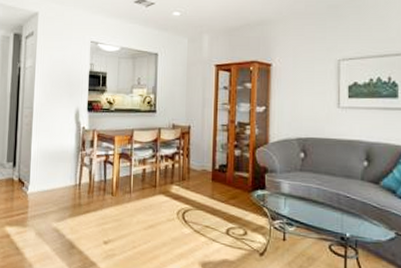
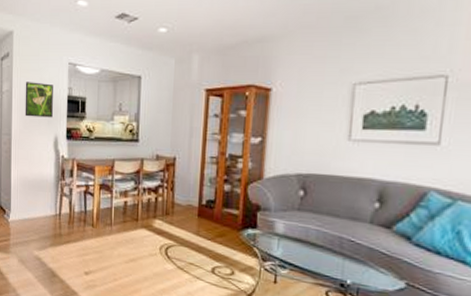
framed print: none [47,58,76,92] -> present [25,82,53,118]

